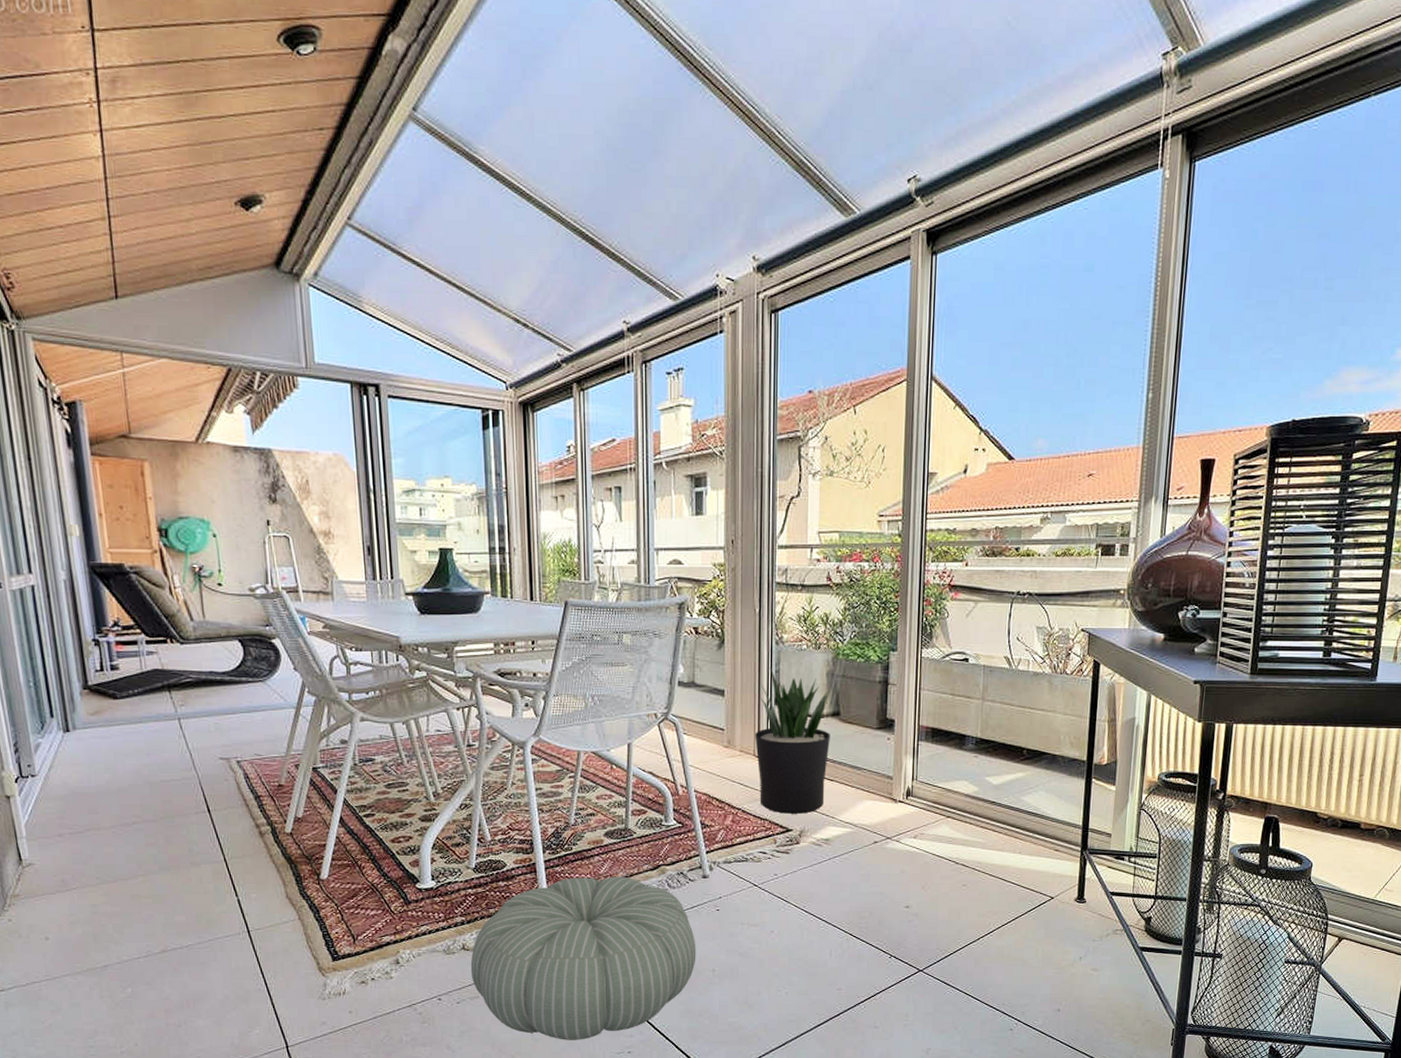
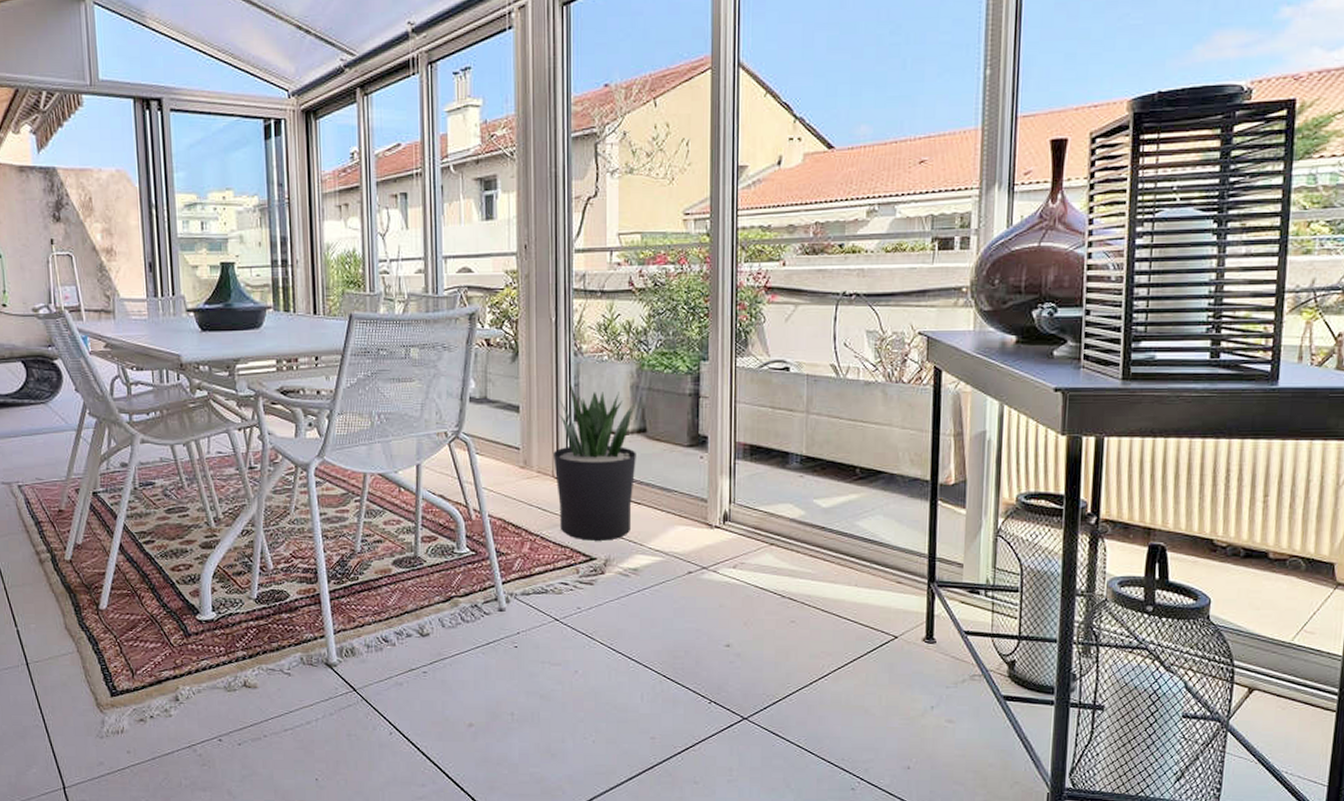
pouf: present [470,876,696,1040] -> none [252,608,493,789]

